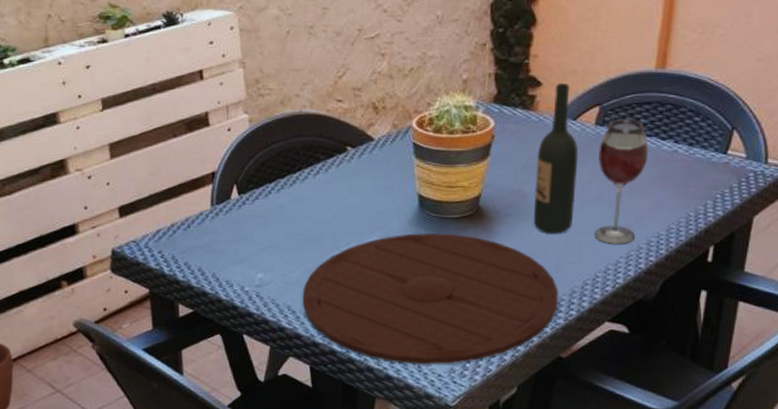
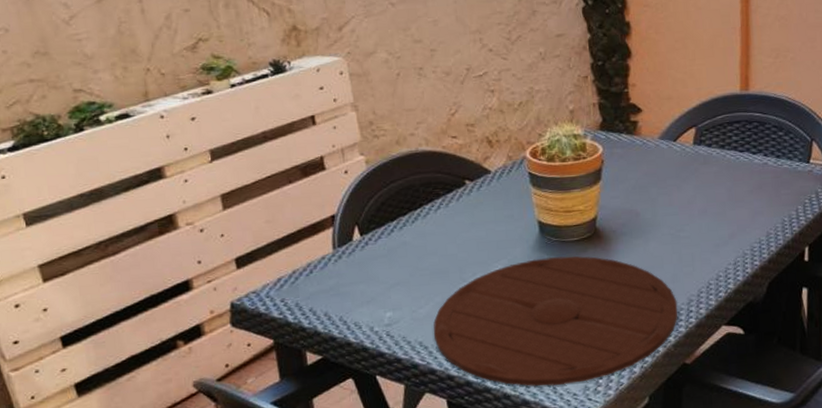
wine bottle: present [533,83,579,234] -> none [644,108,684,248]
wineglass: present [595,118,649,244] -> none [699,137,743,253]

